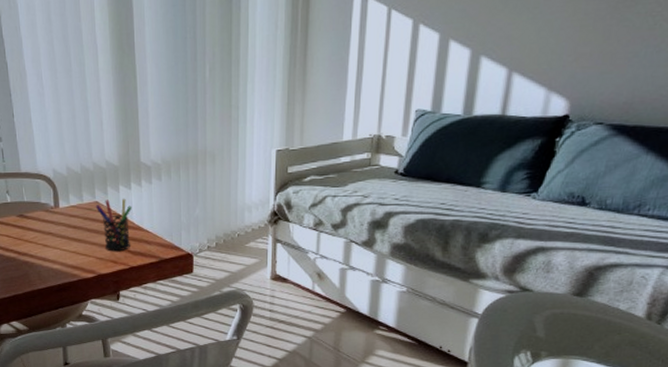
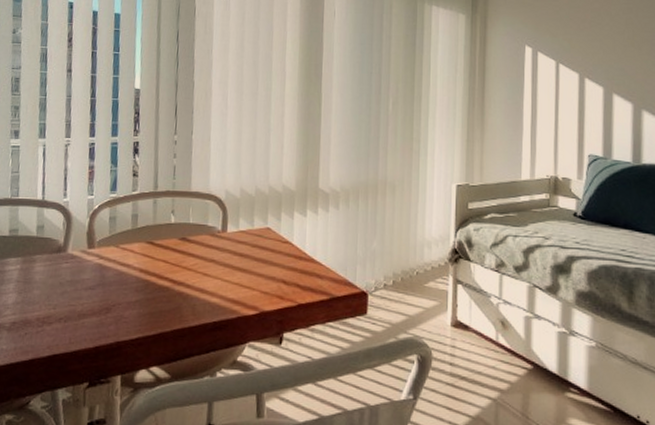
pen holder: present [95,198,133,252] -> none [266,225,306,286]

